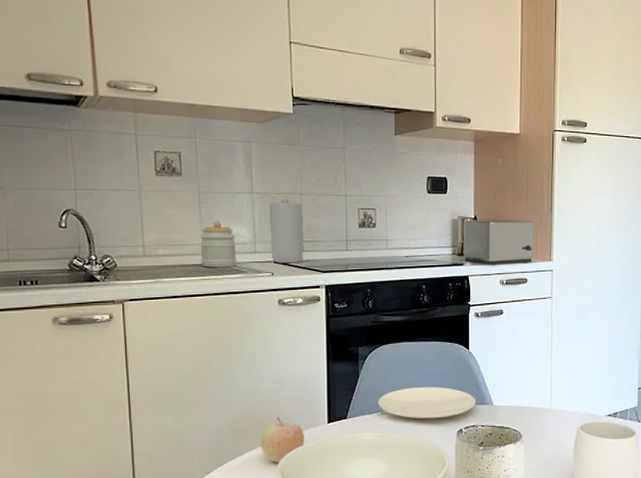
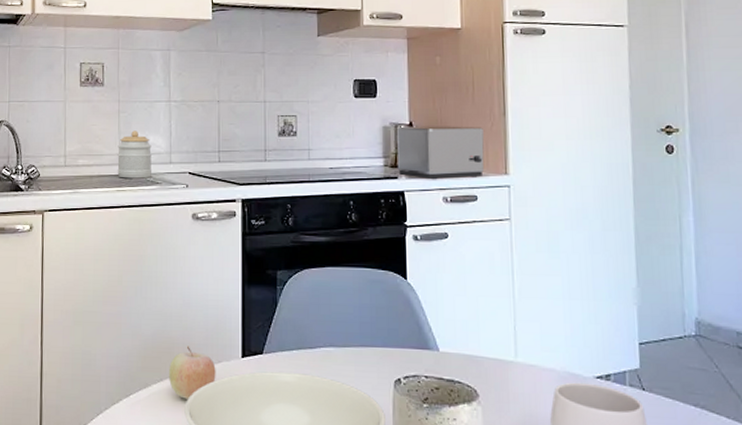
paper towel holder: present [270,198,303,264] -> none [186,106,219,175]
plate: present [378,387,476,419] -> none [299,322,418,363]

